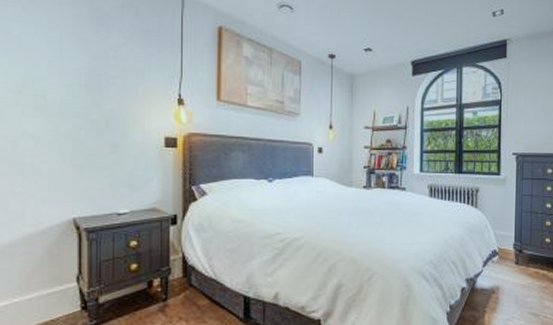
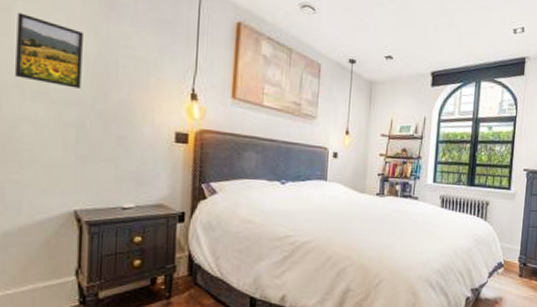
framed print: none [15,33,75,101] -> present [15,12,83,89]

